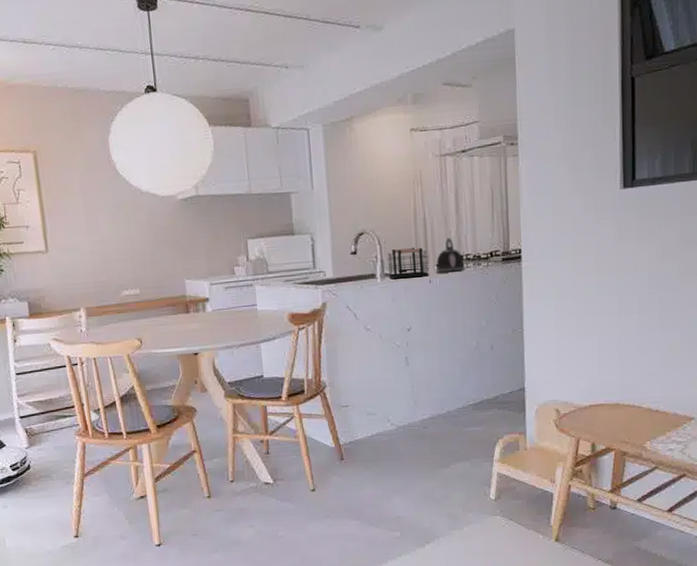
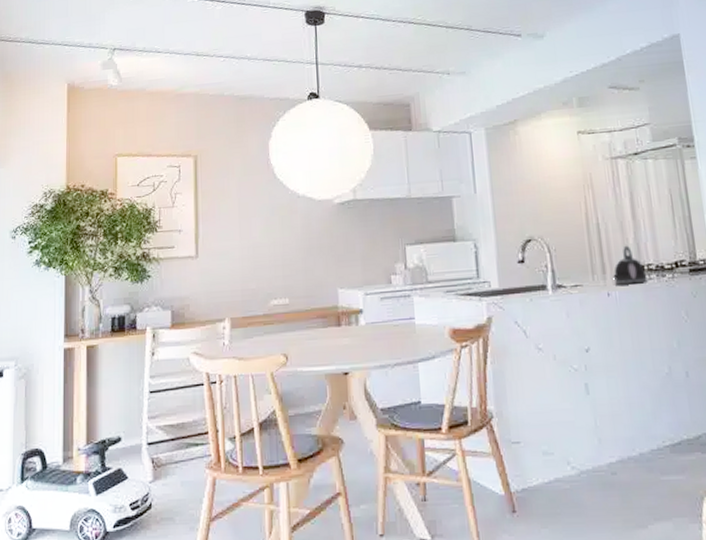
dish rack: present [388,247,429,281] -> none [559,255,607,293]

